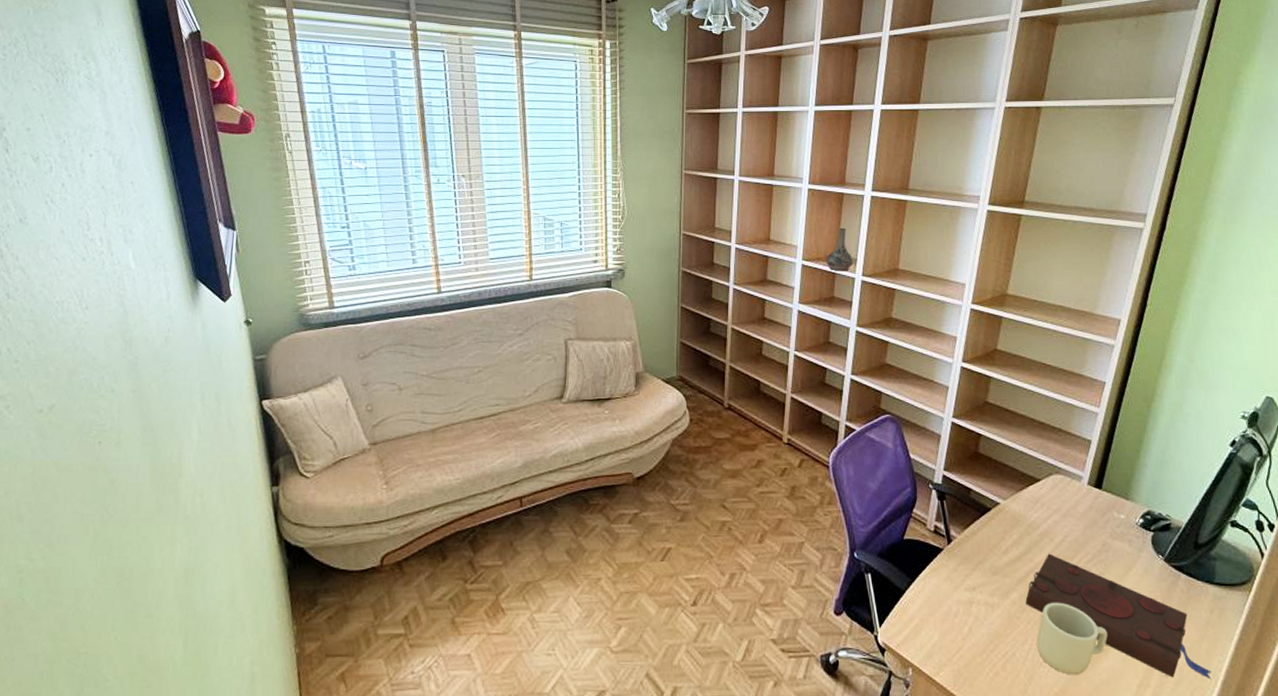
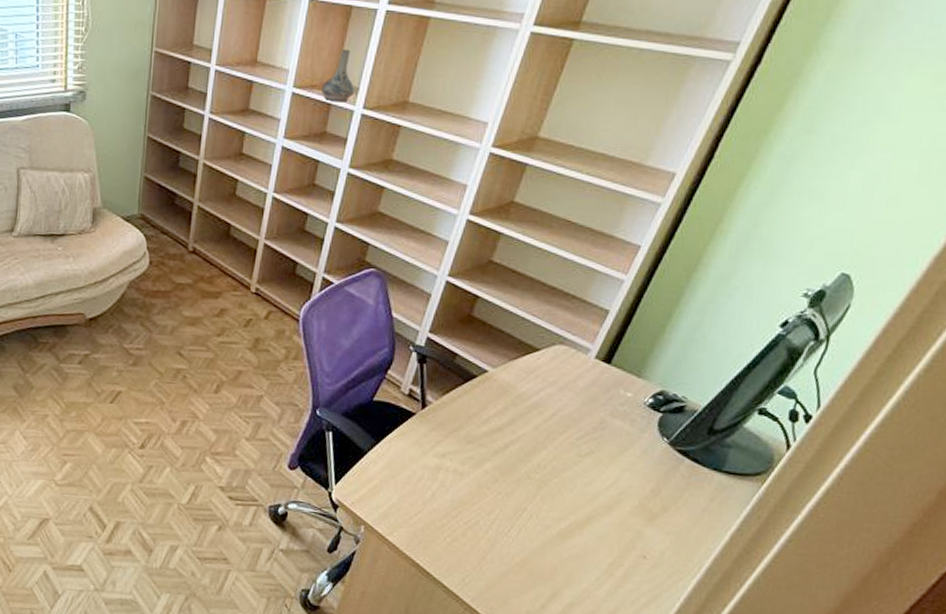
book: present [1025,553,1211,680] -> none [499,426,697,565]
mug: present [1036,602,1108,675] -> none [503,475,587,548]

